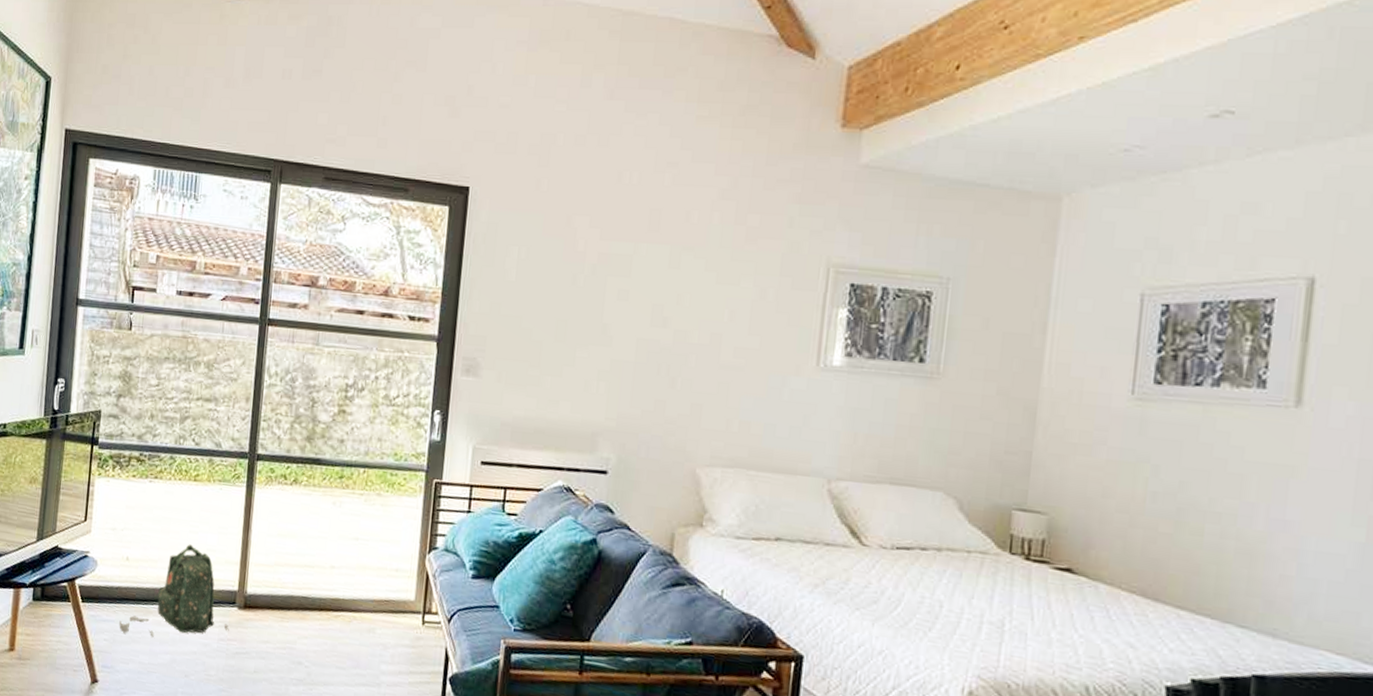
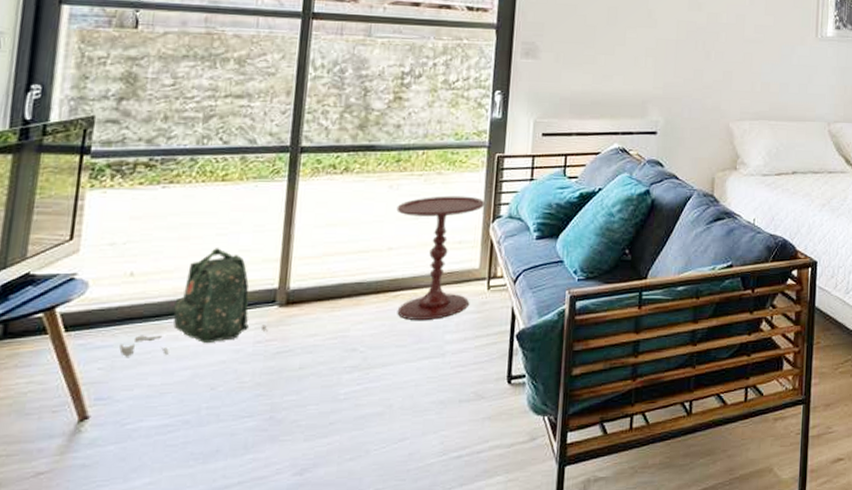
side table: none [338,518,422,647] -> present [396,196,485,320]

